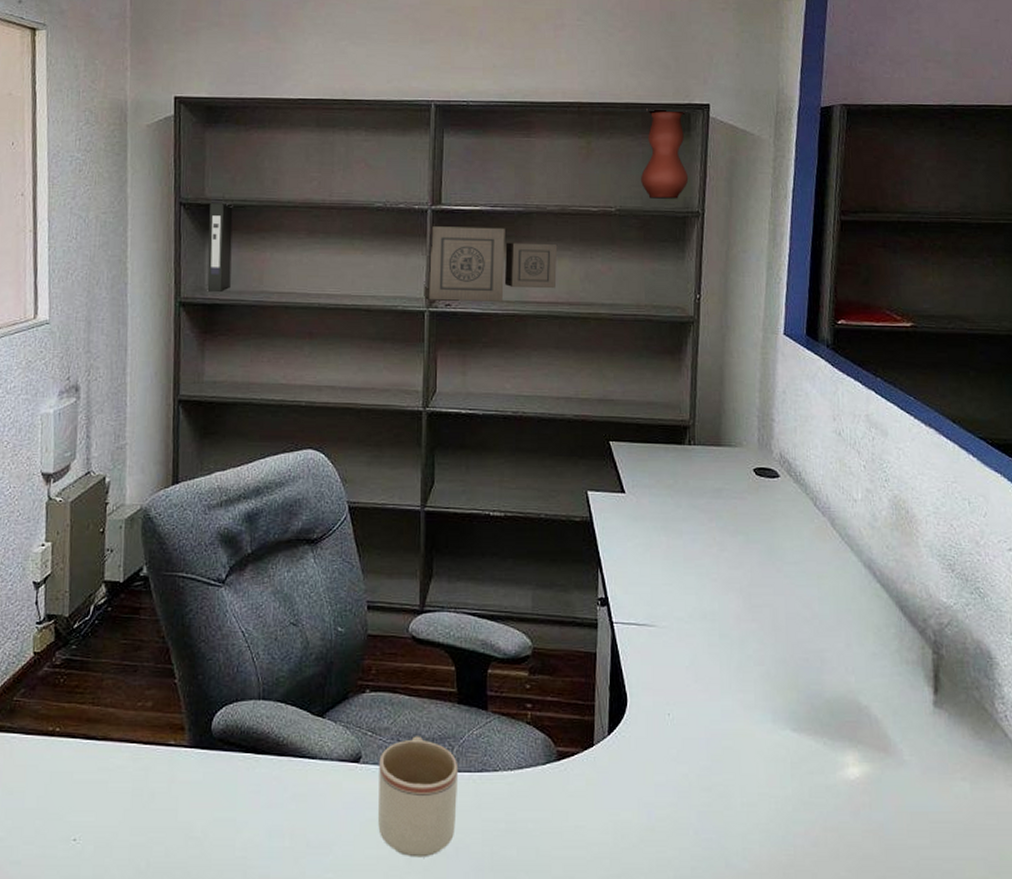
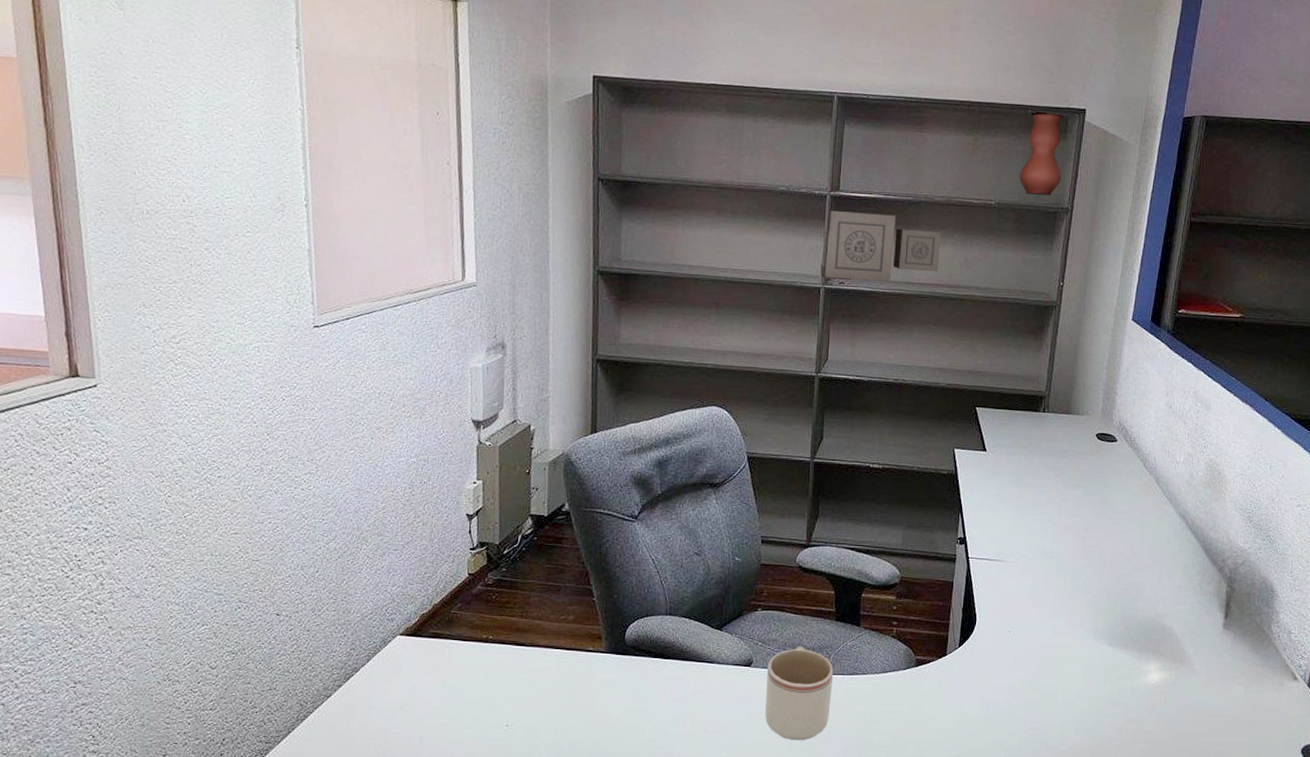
binder: present [207,202,233,293] -> none [623,179,648,264]

